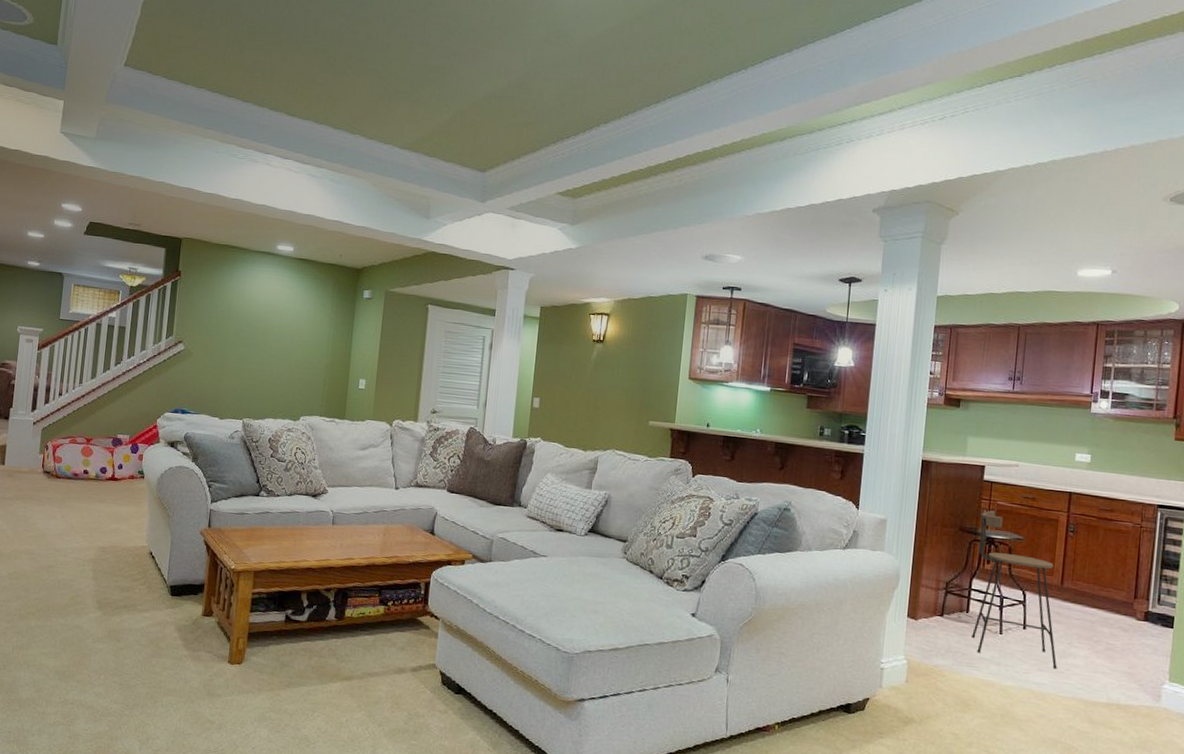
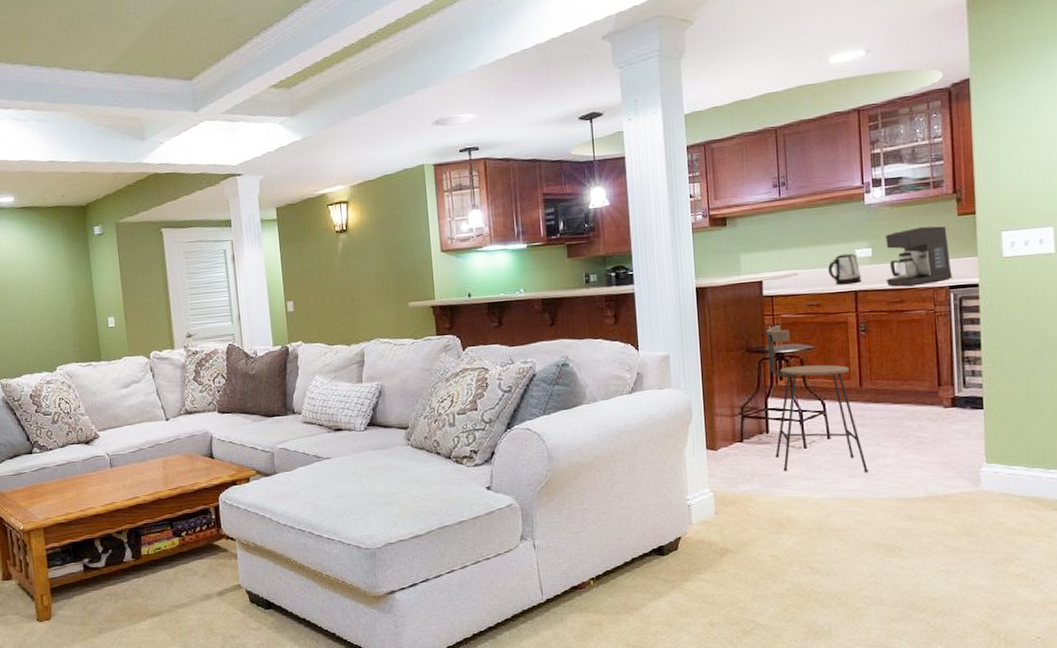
kettle: none [1048,455,1078,486] -> present [828,253,862,286]
coffee maker: none [1100,443,1163,499] -> present [886,226,952,287]

